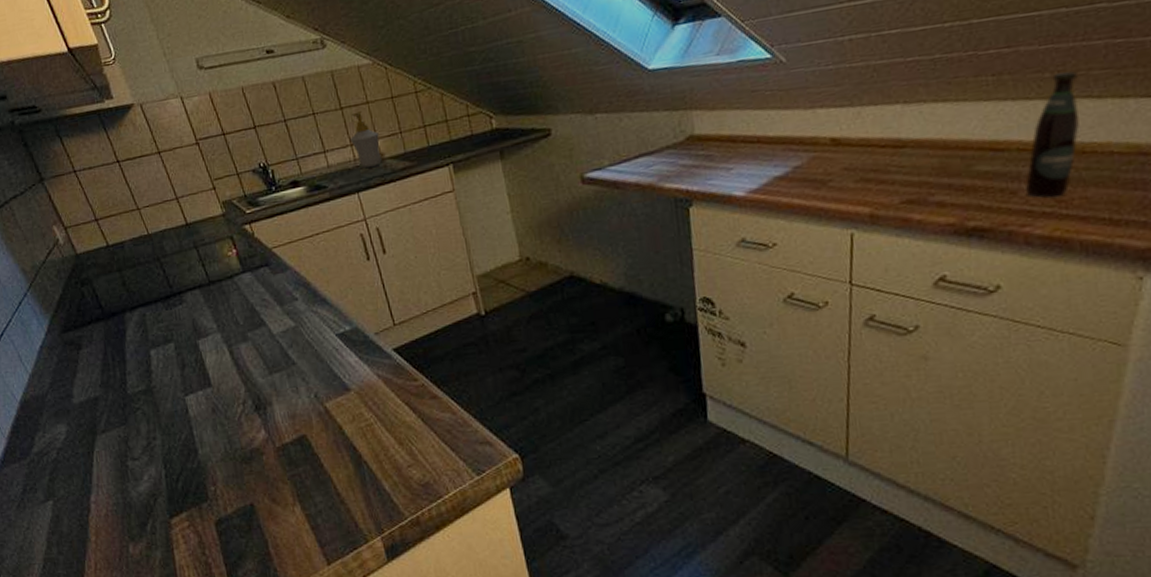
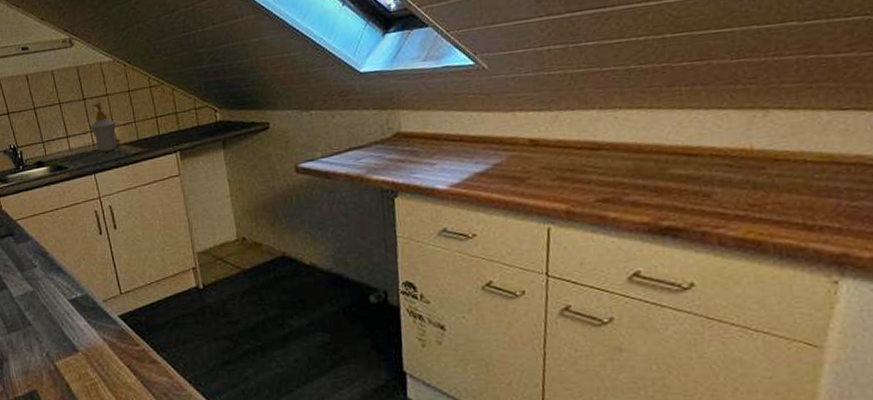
bottle: present [1024,71,1080,198] -> none [718,84,772,201]

